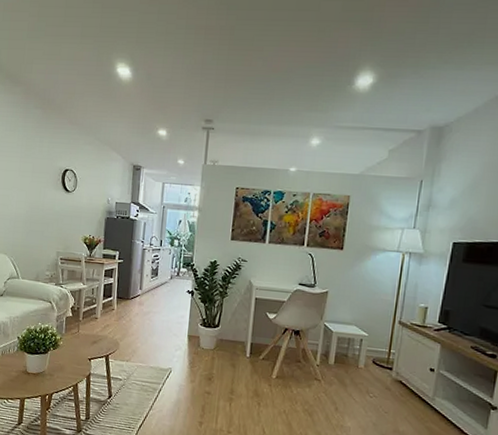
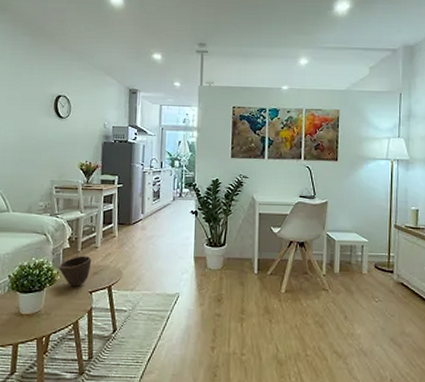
bowl: none [62,324,92,353] -> present [59,256,92,287]

